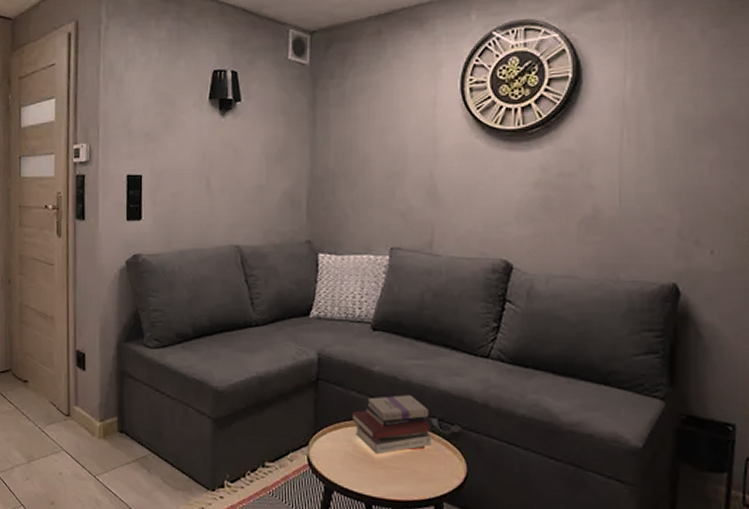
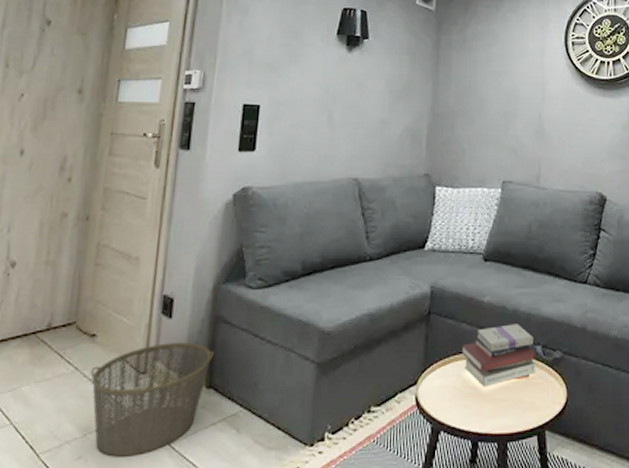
basket: none [27,391,124,483] -> present [90,342,215,457]

